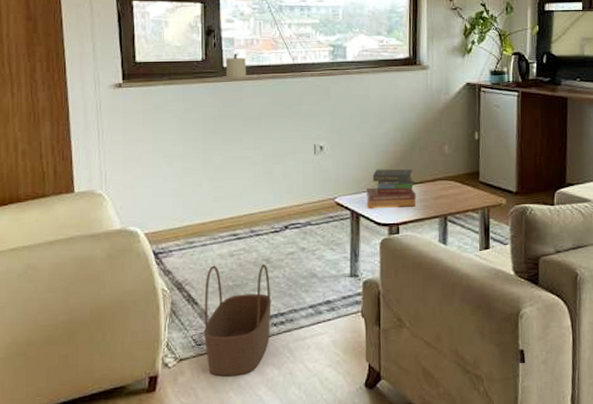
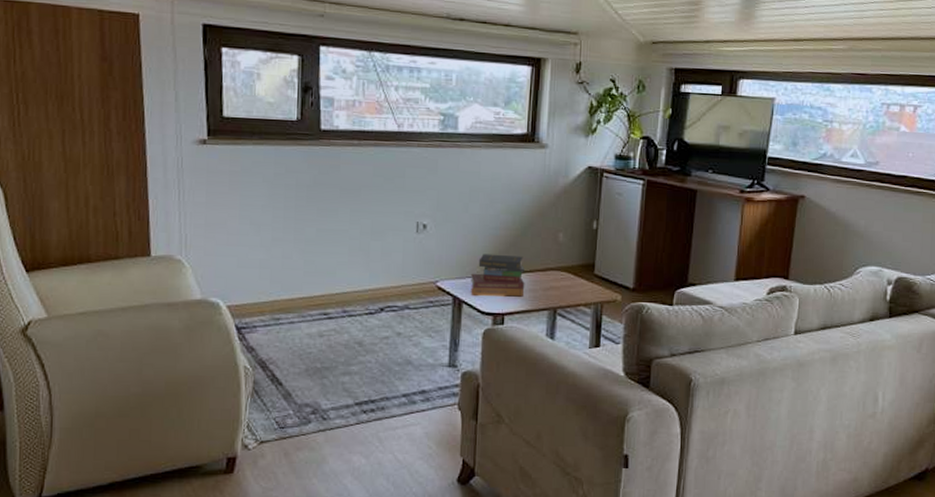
basket: present [203,264,272,377] -> none [287,344,362,463]
candle: present [226,53,246,78] -> none [323,115,346,143]

